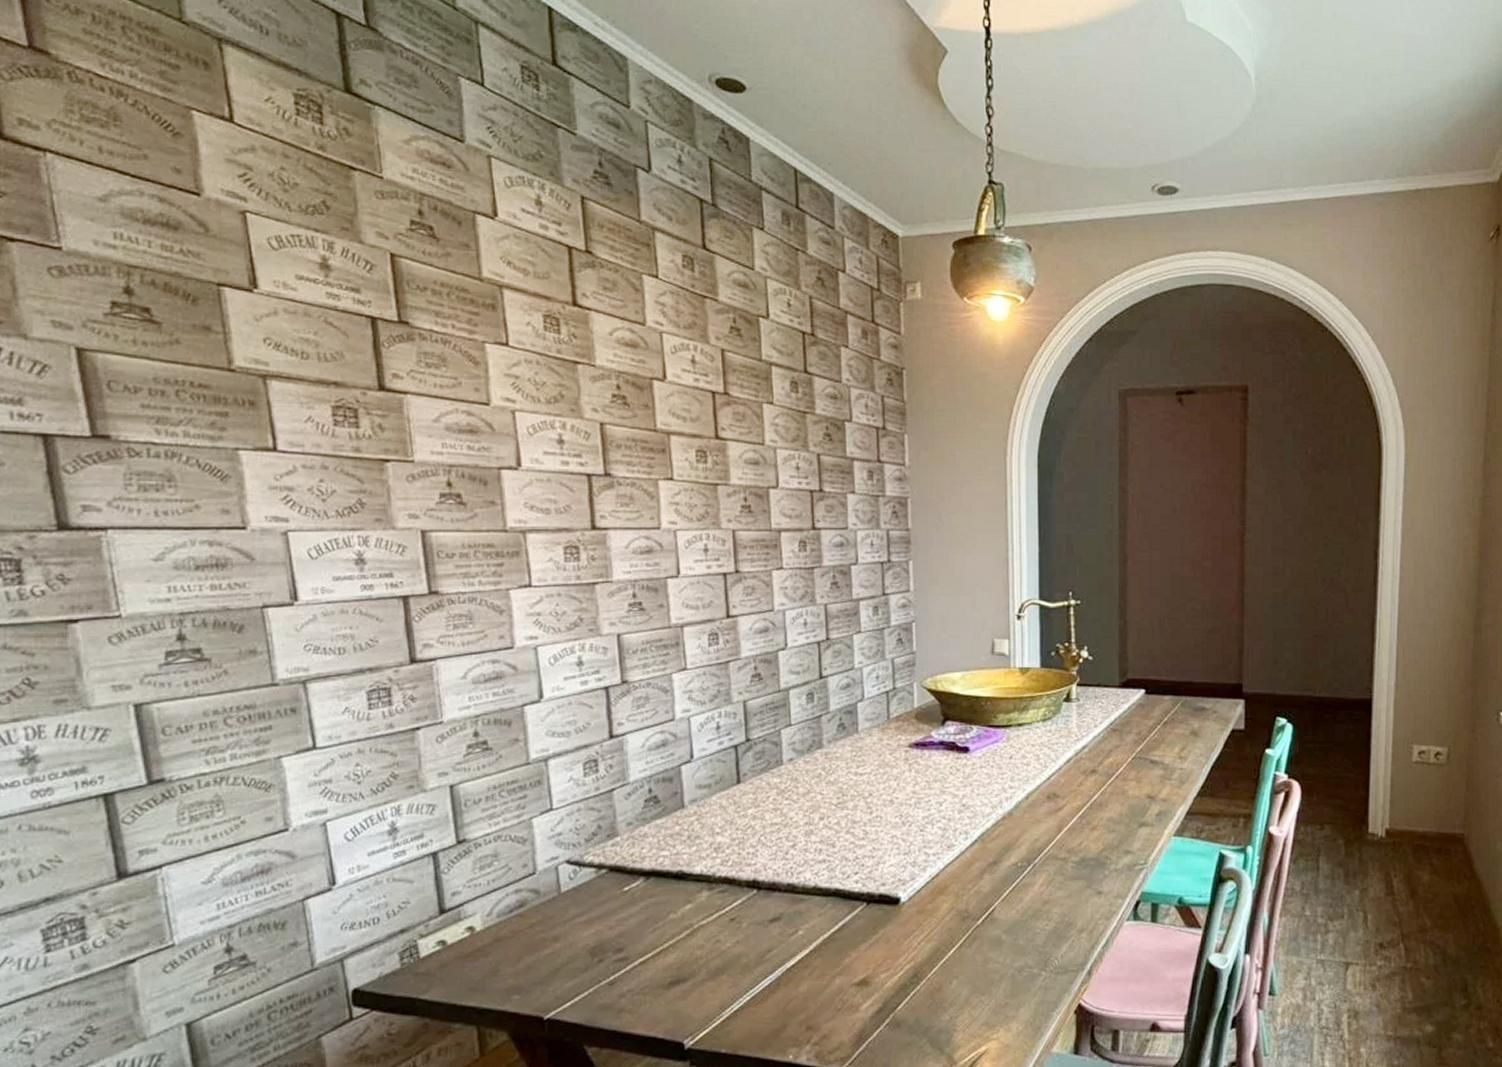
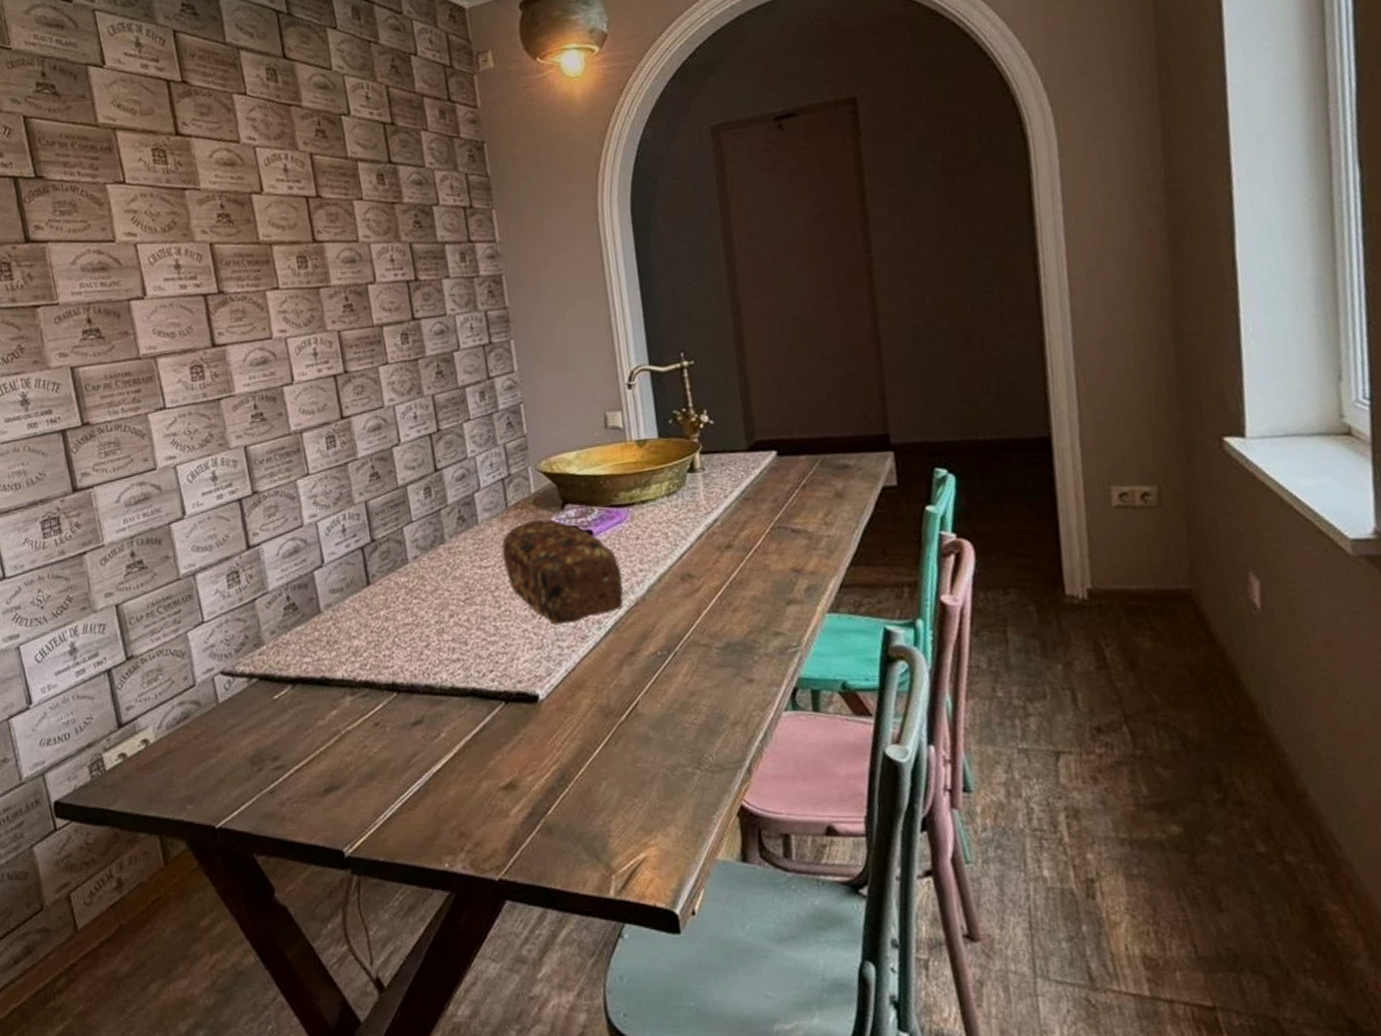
bread loaf: none [879,732,992,833] -> present [502,519,624,626]

